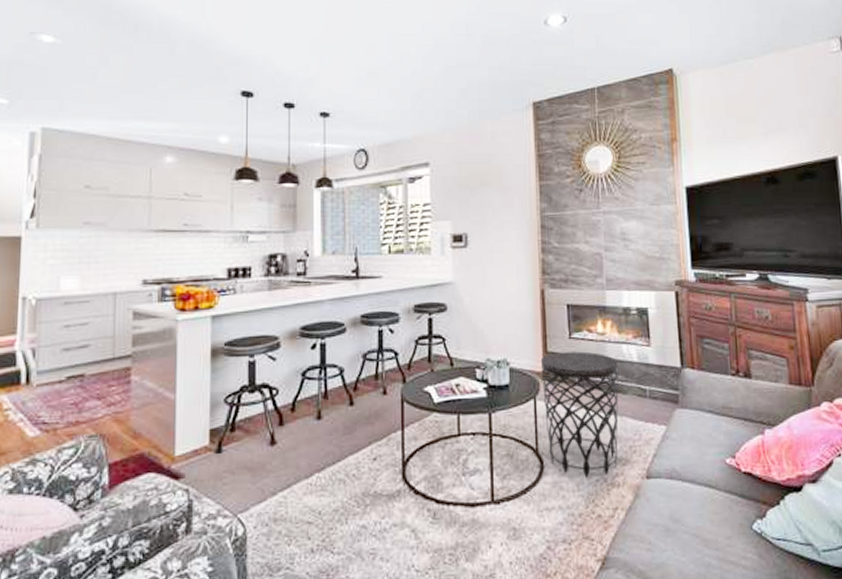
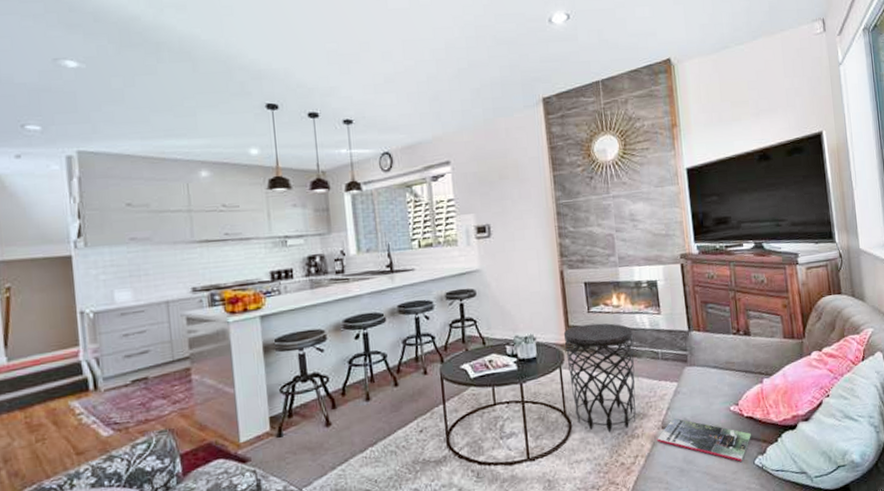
magazine: none [640,466,749,525] -> present [657,417,751,462]

